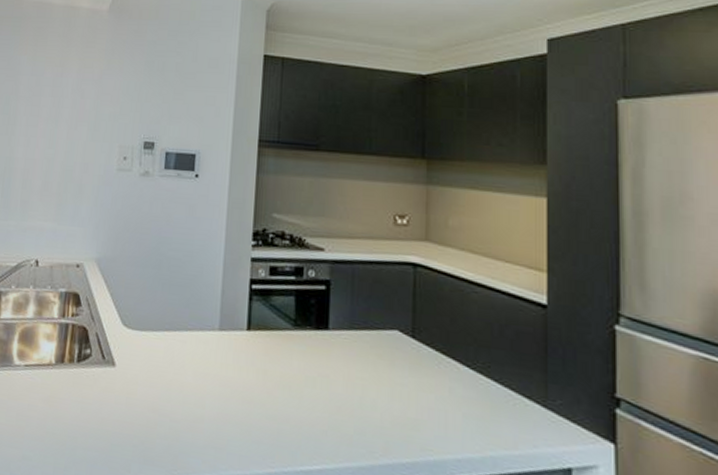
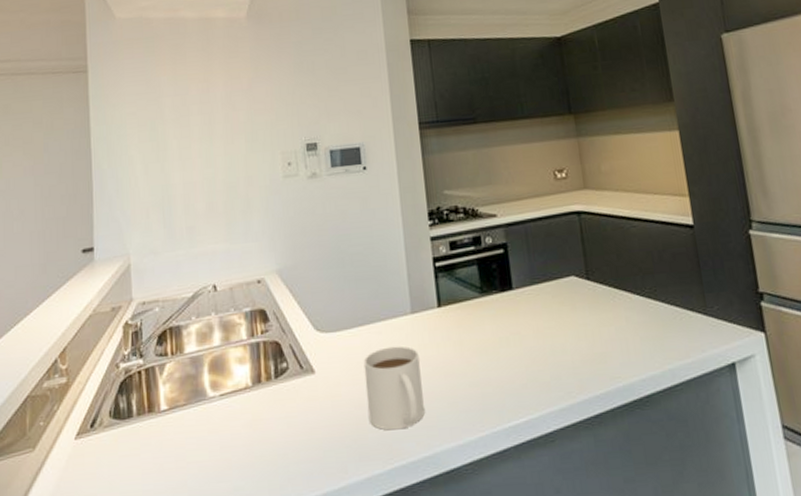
mug: none [159,358,220,444] -> present [363,346,425,431]

